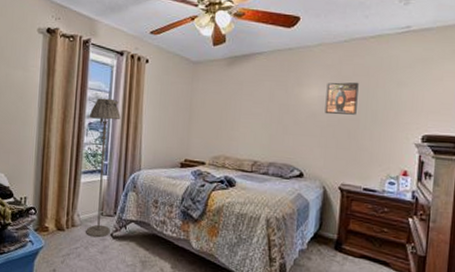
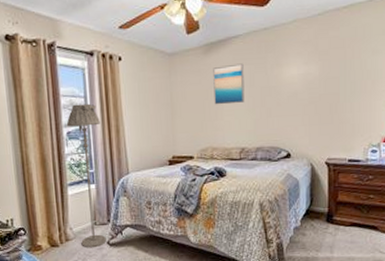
wall art: none [232,78,265,117] -> present [213,63,245,105]
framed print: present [325,82,359,115] -> none [305,55,336,92]

